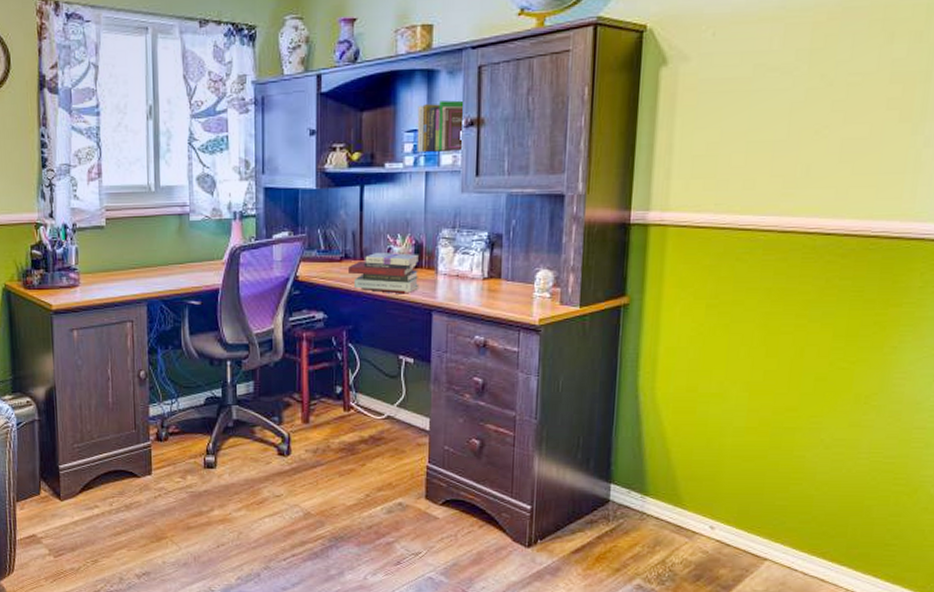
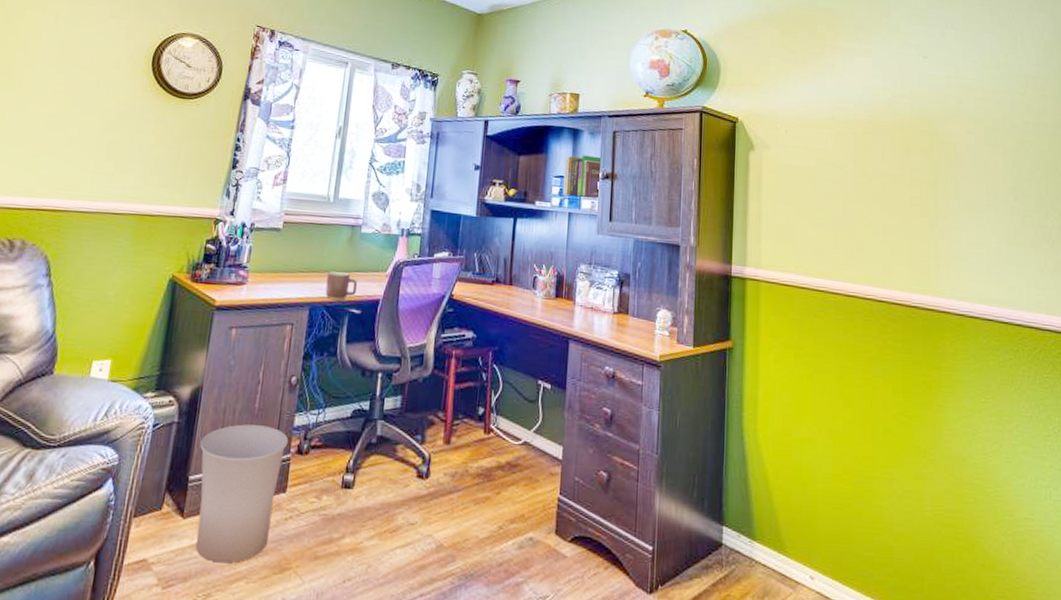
waste bin: none [64,418,147,536] -> present [195,424,289,563]
mug: none [160,264,194,292] -> present [325,271,357,300]
books: present [347,252,419,294] -> none [497,279,560,321]

